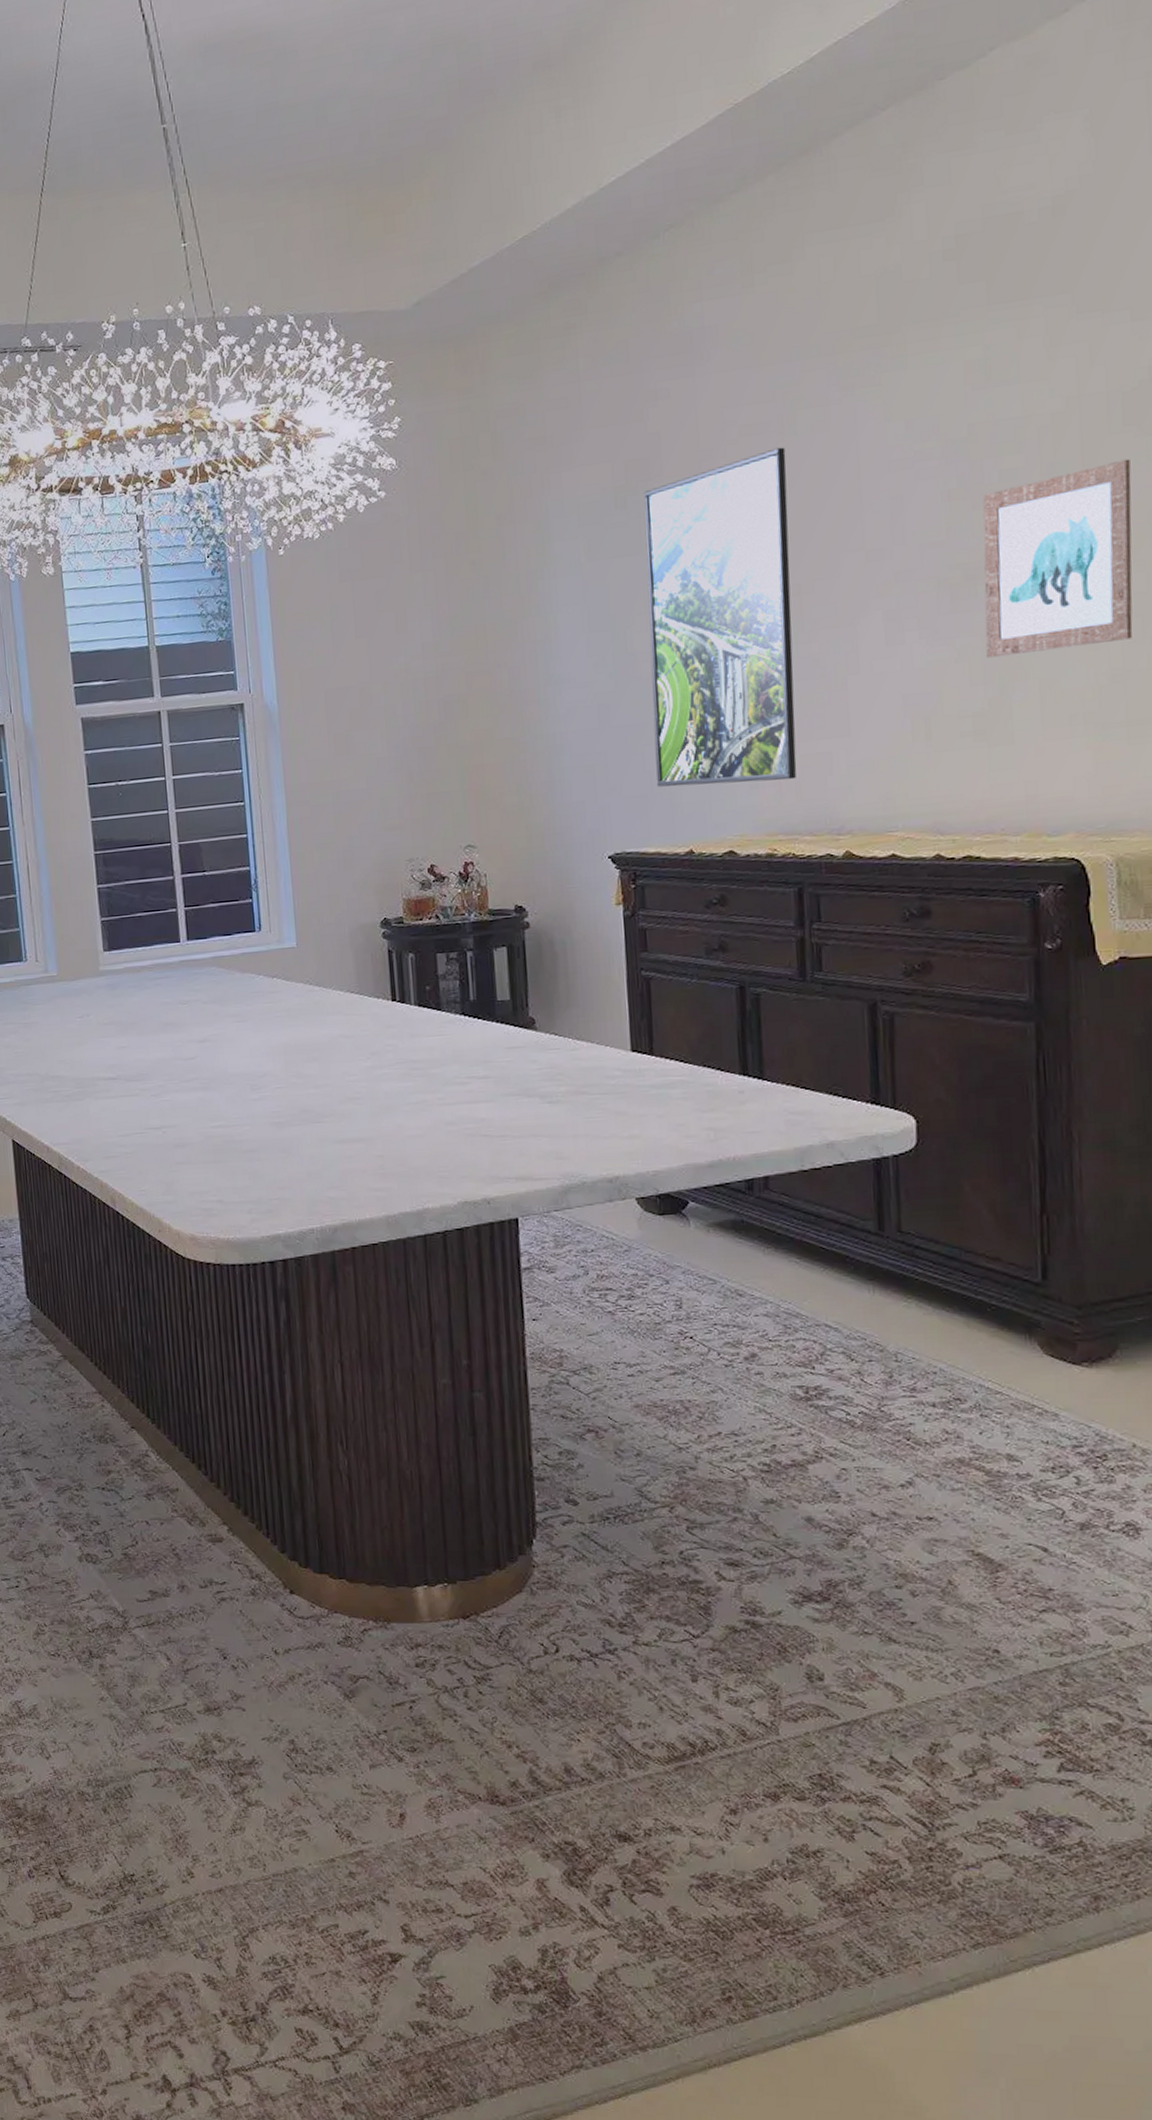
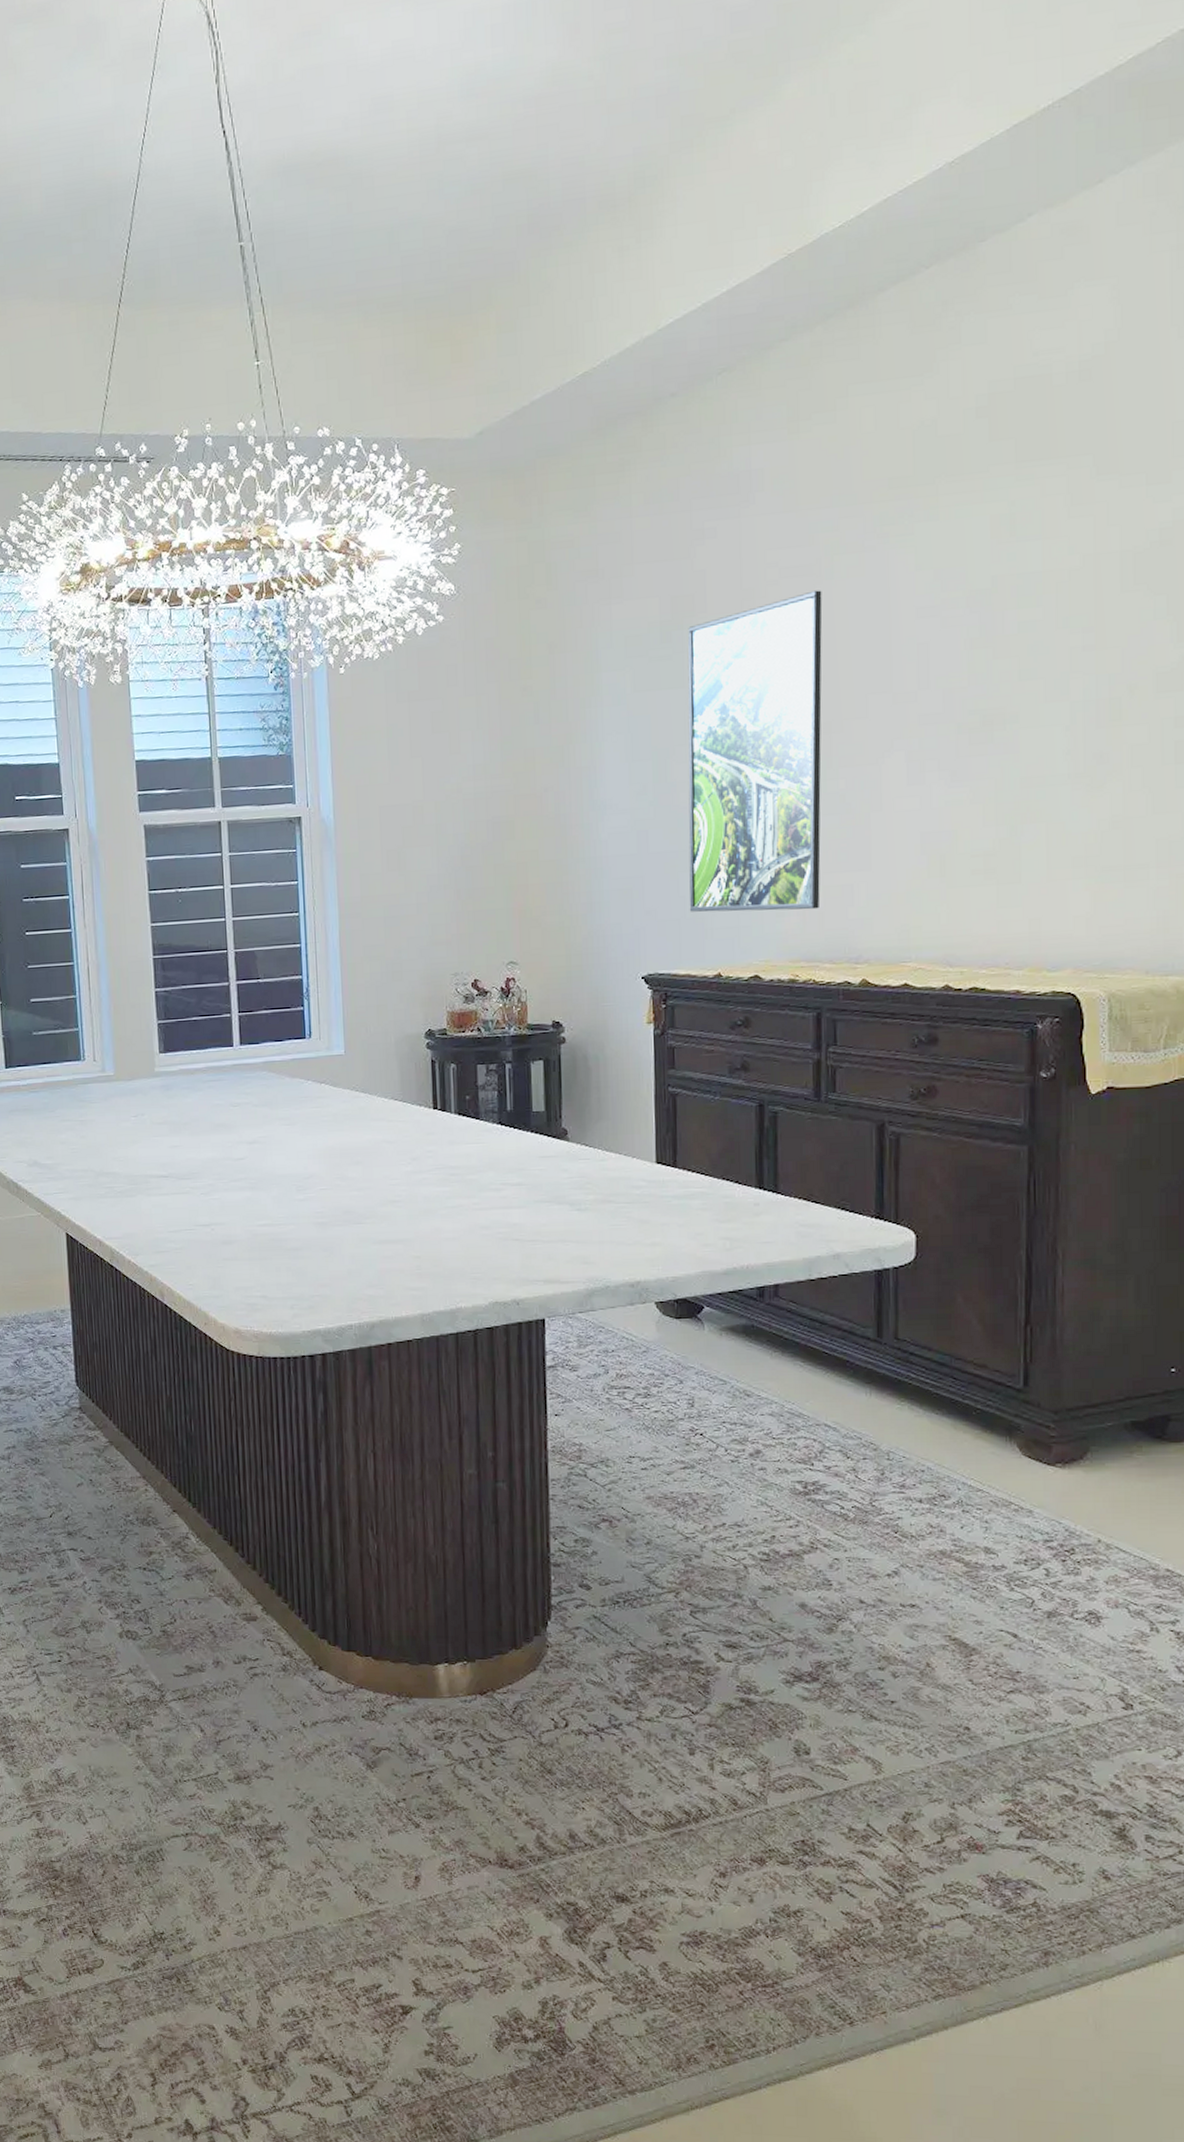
wall art: present [982,458,1133,659] -> none [999,616,1139,801]

